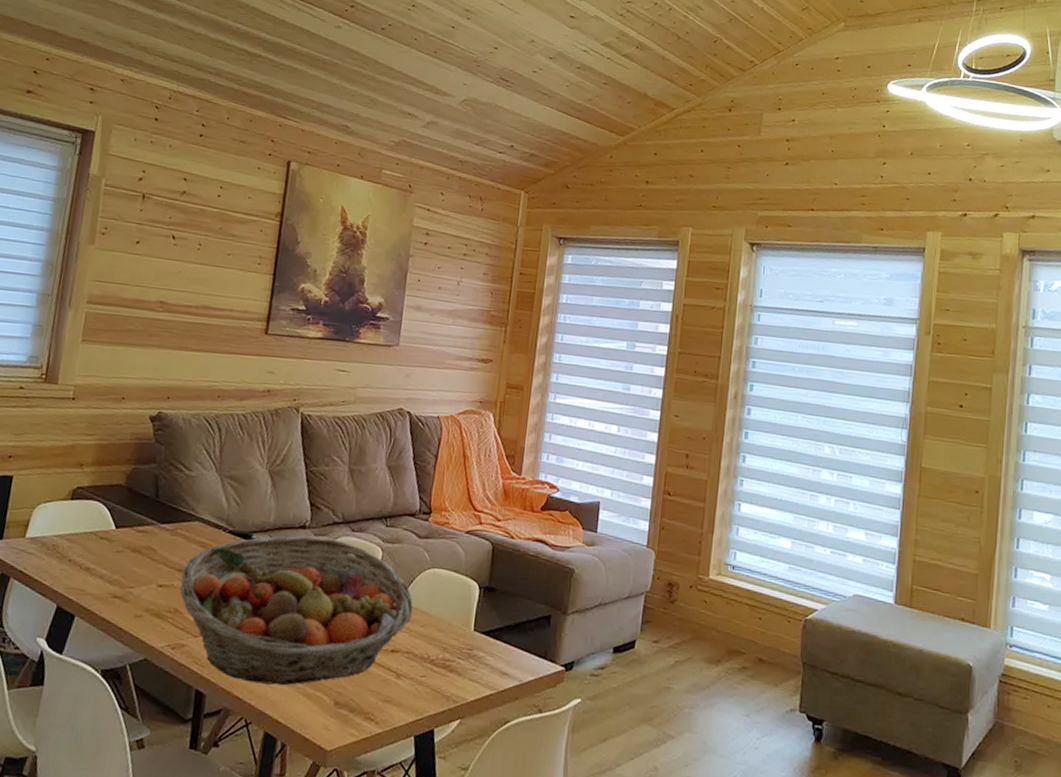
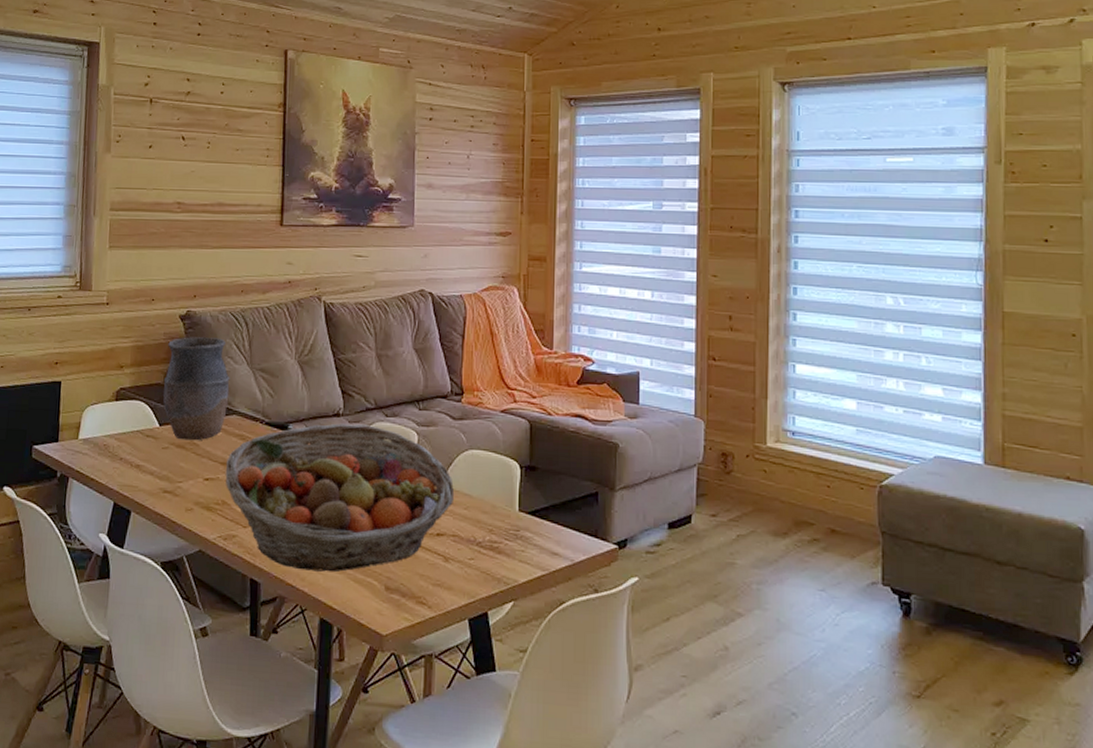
vase: none [122,439,197,546] -> present [163,337,230,441]

